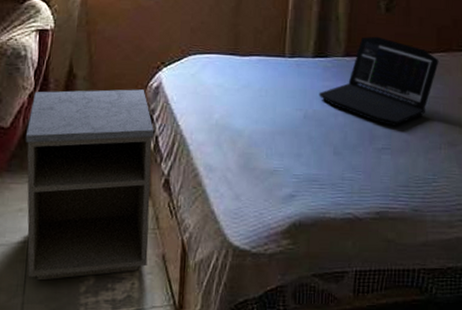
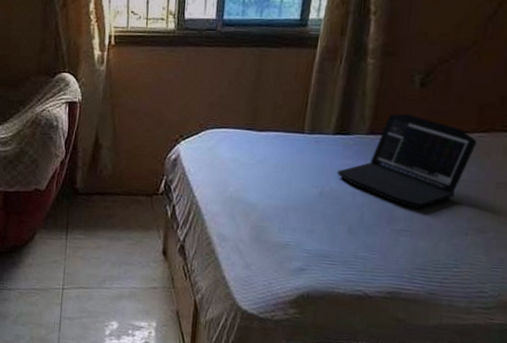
nightstand: present [25,89,155,281] -> none [58,159,172,322]

